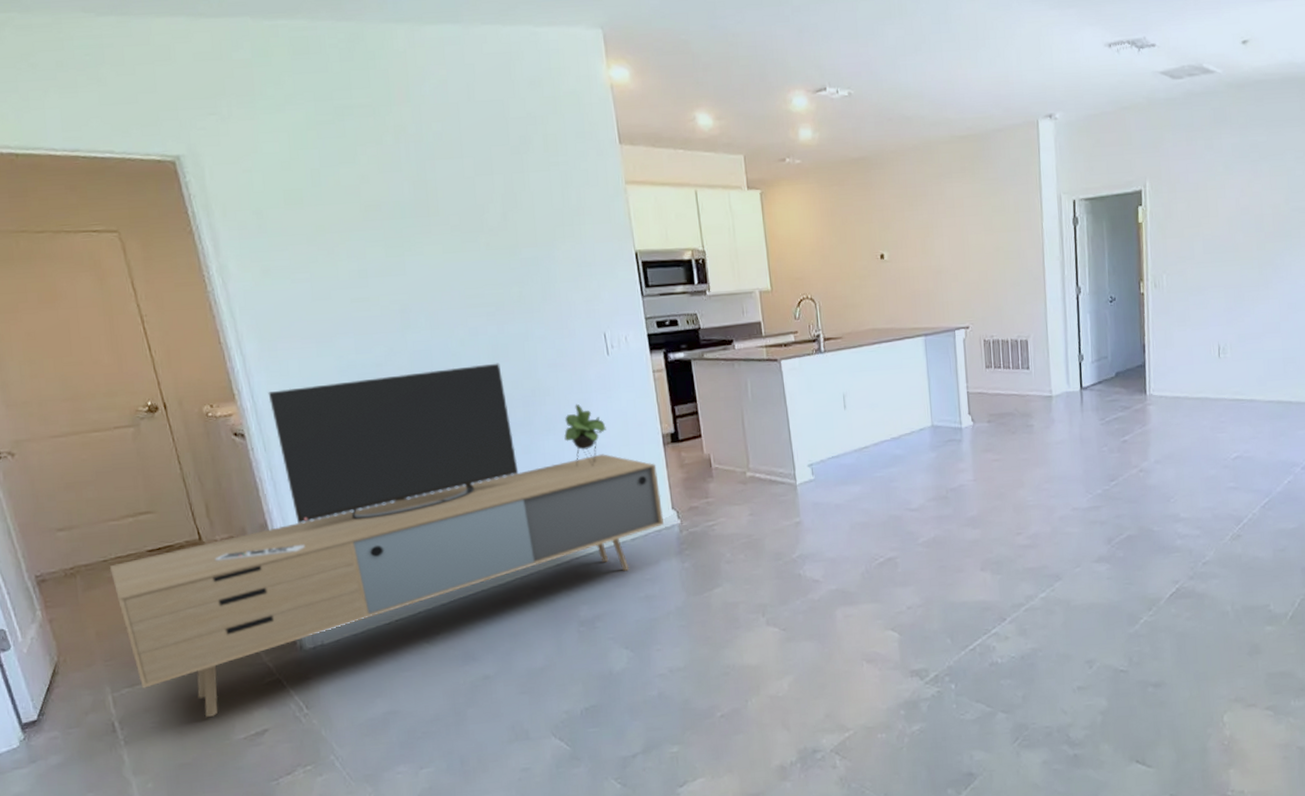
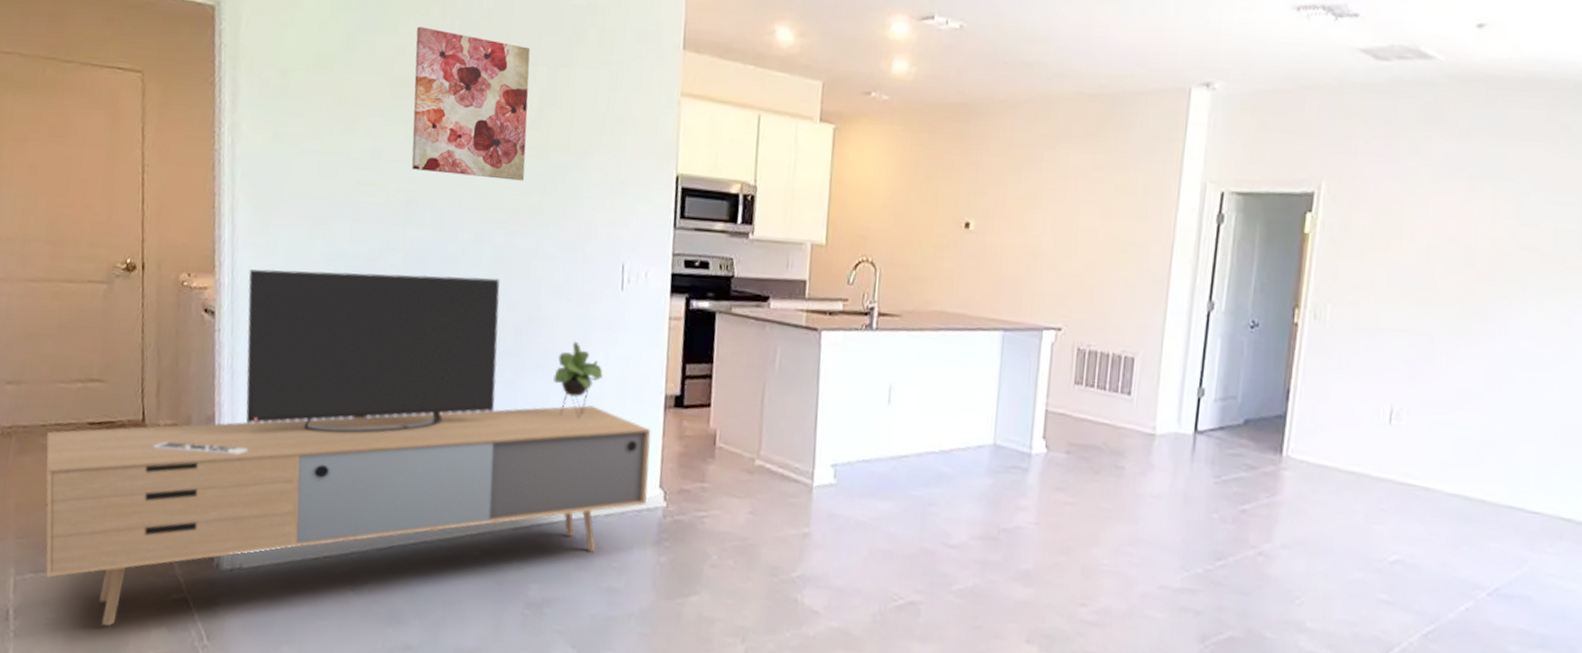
wall art: none [375,154,503,282] -> present [411,26,531,181]

